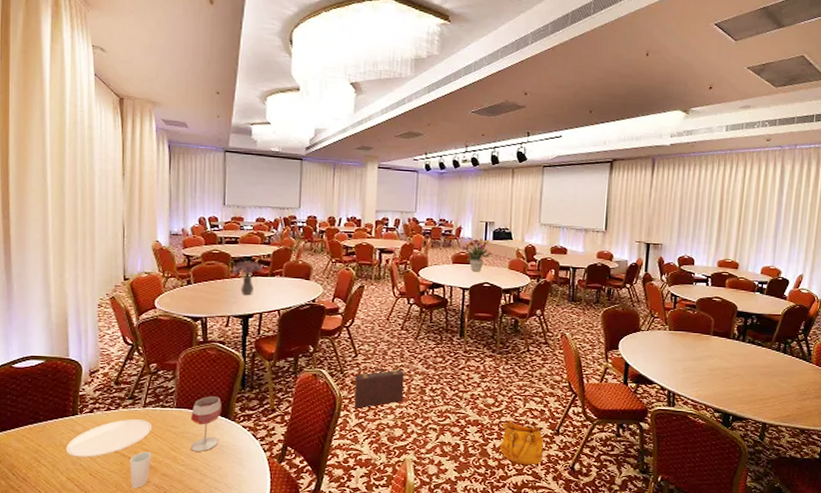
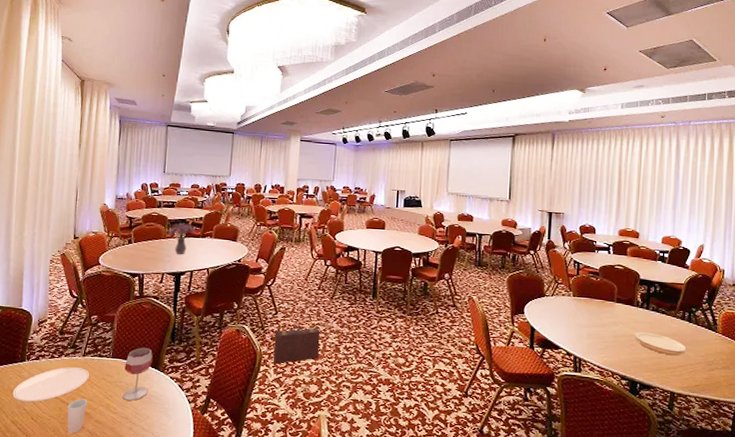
flower arrangement: present [462,238,491,272] -> none [375,205,402,237]
handbag: present [499,420,544,465] -> none [409,381,452,427]
plate: none [729,364,780,387] -> present [634,331,686,356]

